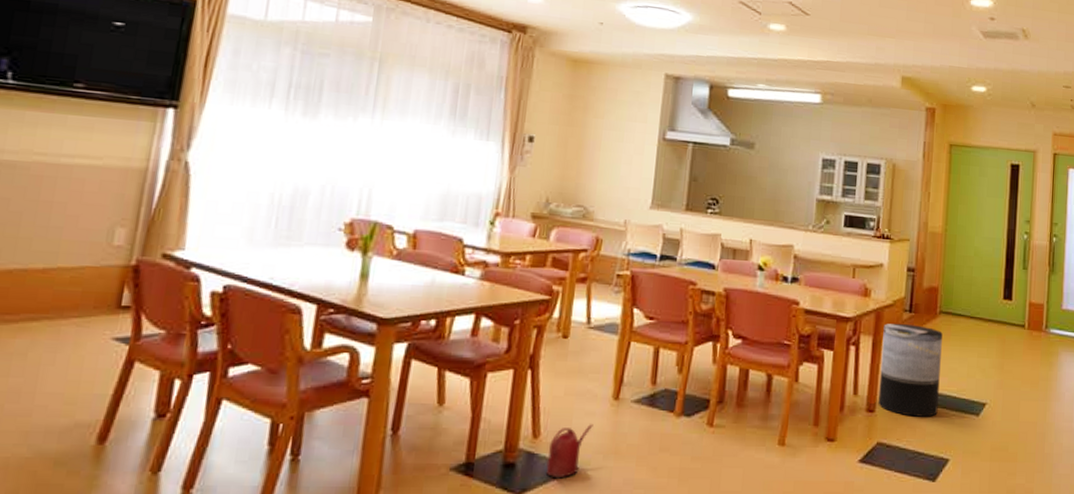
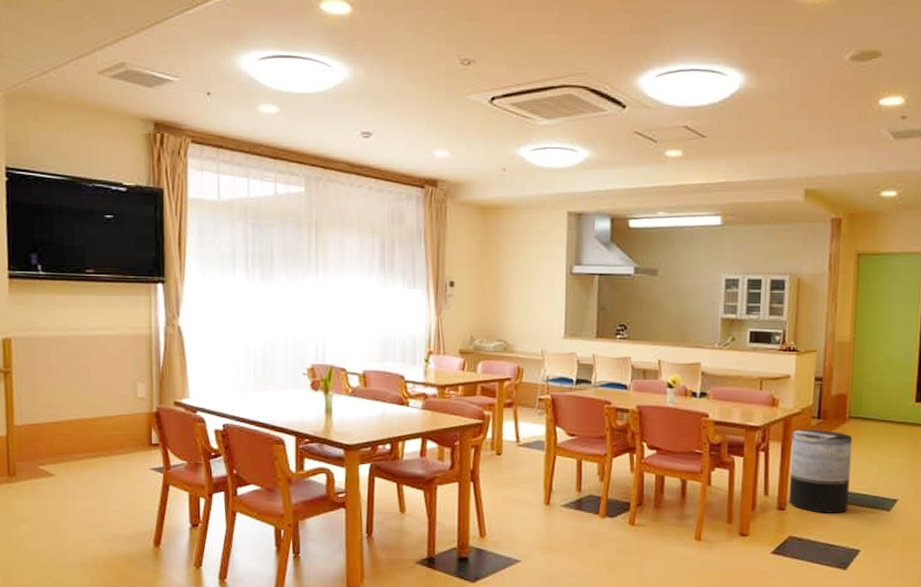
watering can: present [545,424,593,479] -> none [493,525,530,569]

